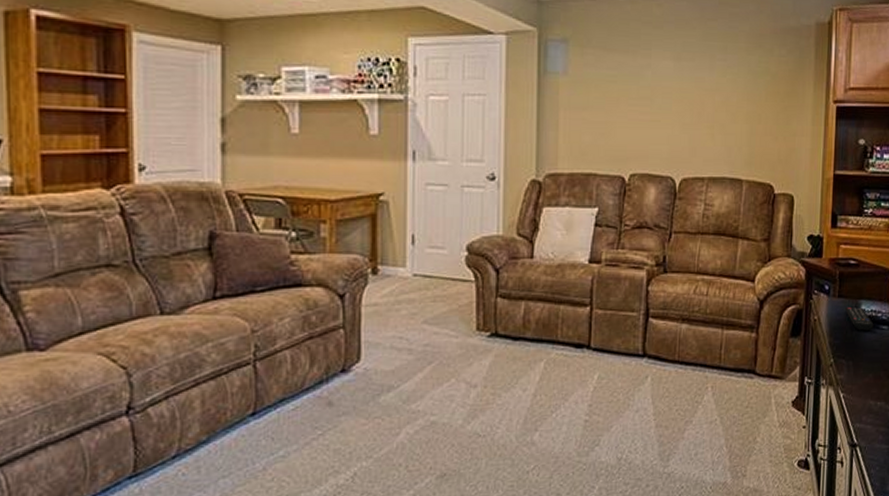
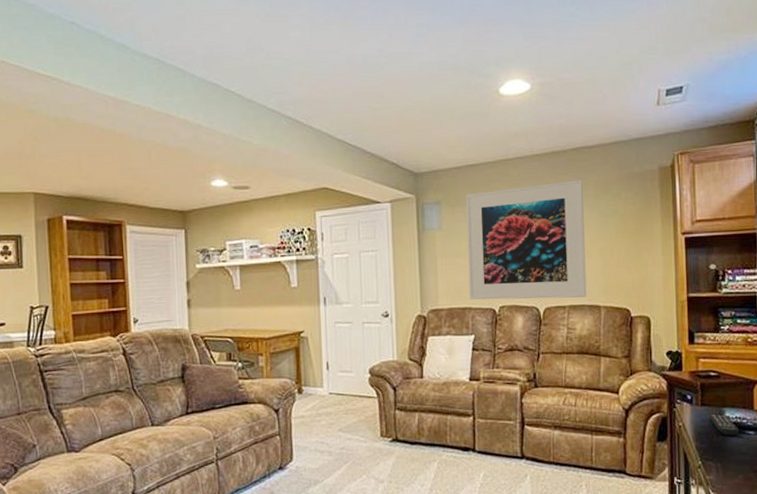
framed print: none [595,28,733,170] -> present [465,180,587,300]

